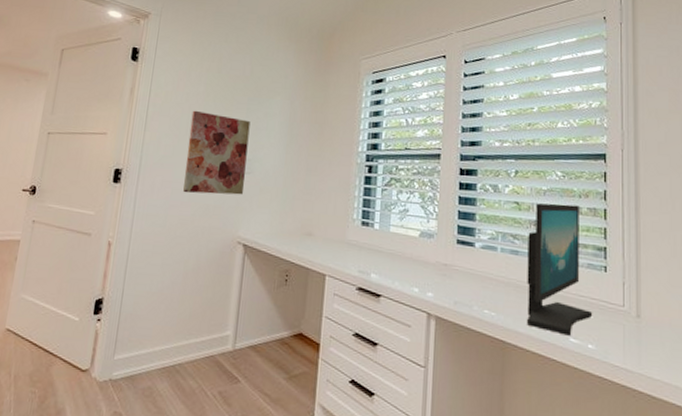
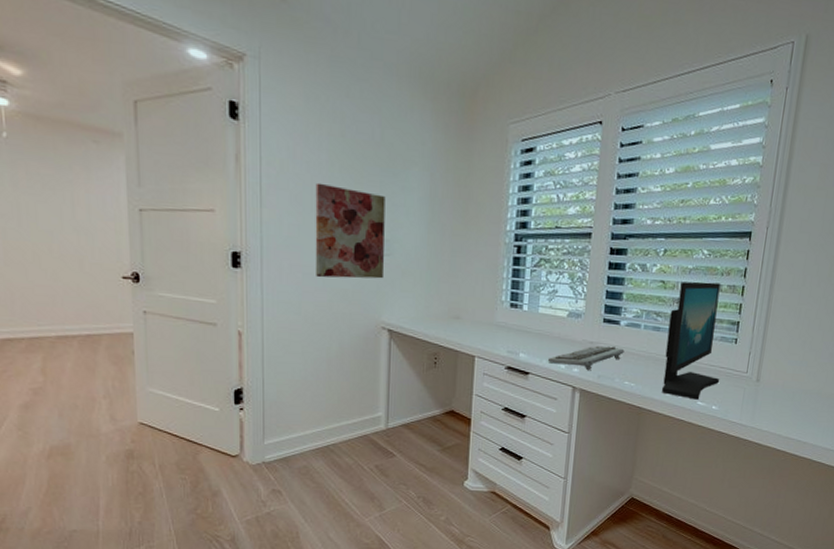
keyboard: none [400,268,482,295] -> present [547,346,625,370]

